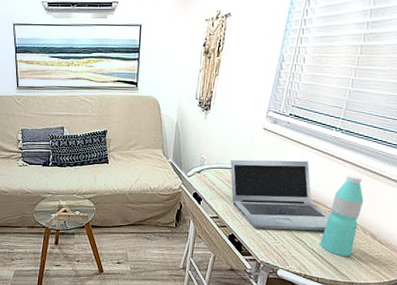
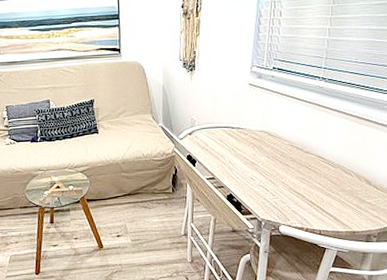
laptop: present [230,159,330,231] -> none [221,112,324,186]
water bottle: present [320,174,364,257] -> none [317,122,355,206]

